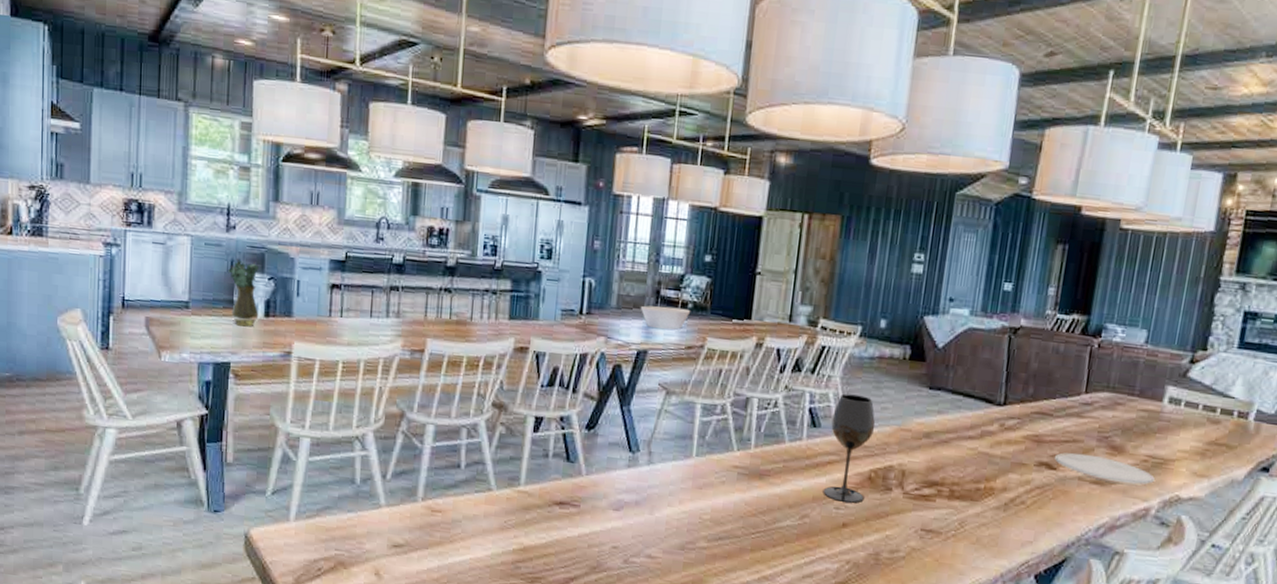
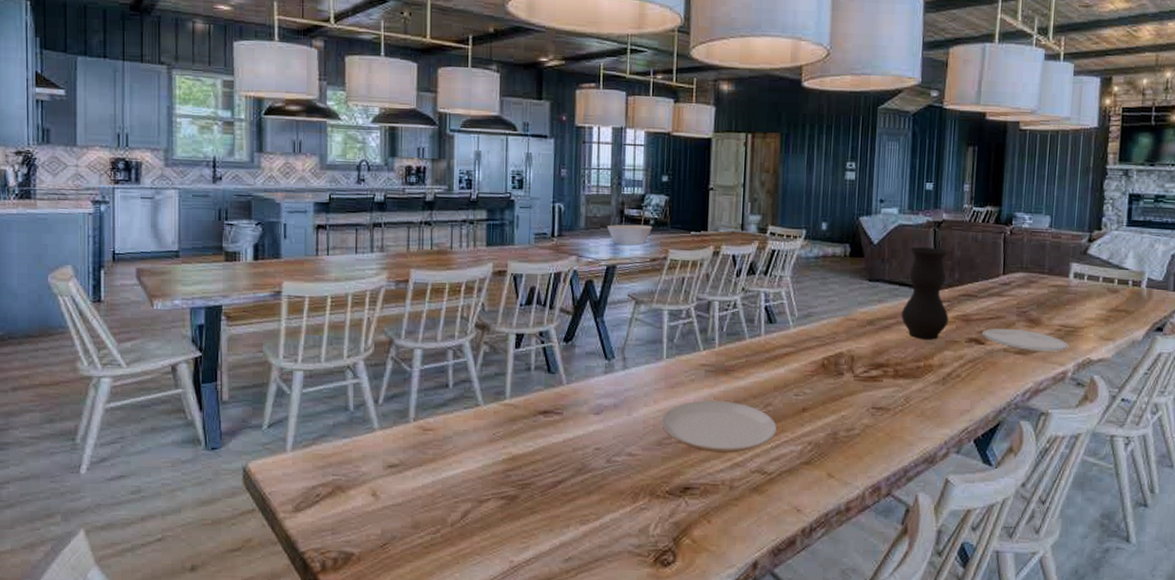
vase: present [228,258,259,327] -> none [216,207,247,271]
plate: none [686,505,813,565] -> present [661,400,777,453]
wineglass: present [823,393,875,503] -> none [783,291,825,389]
vase: none [962,353,1026,460] -> present [901,246,951,340]

